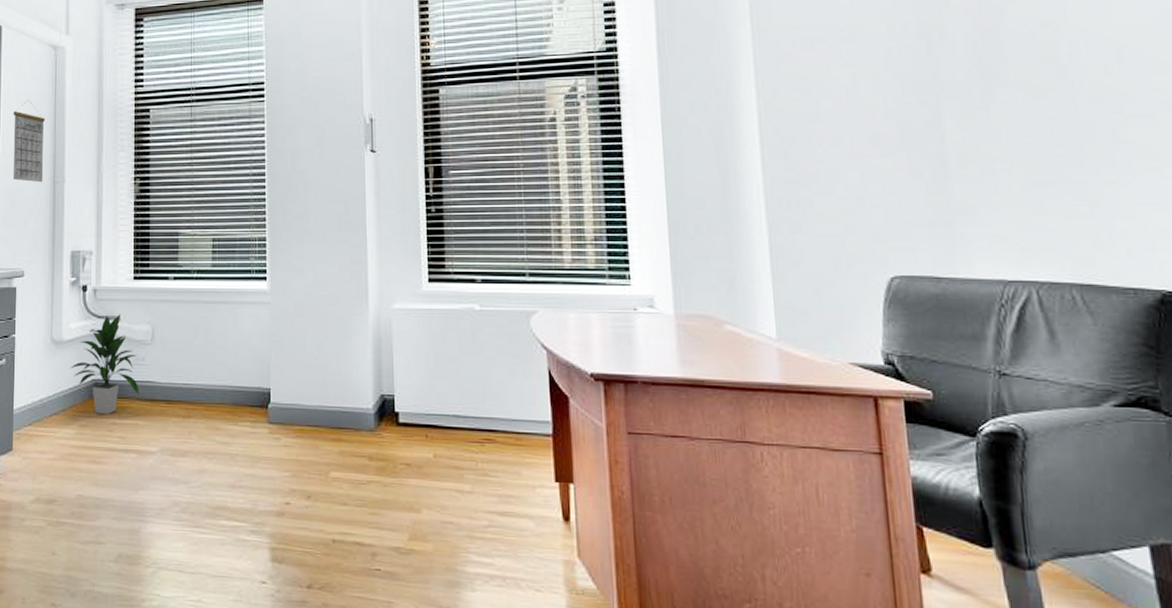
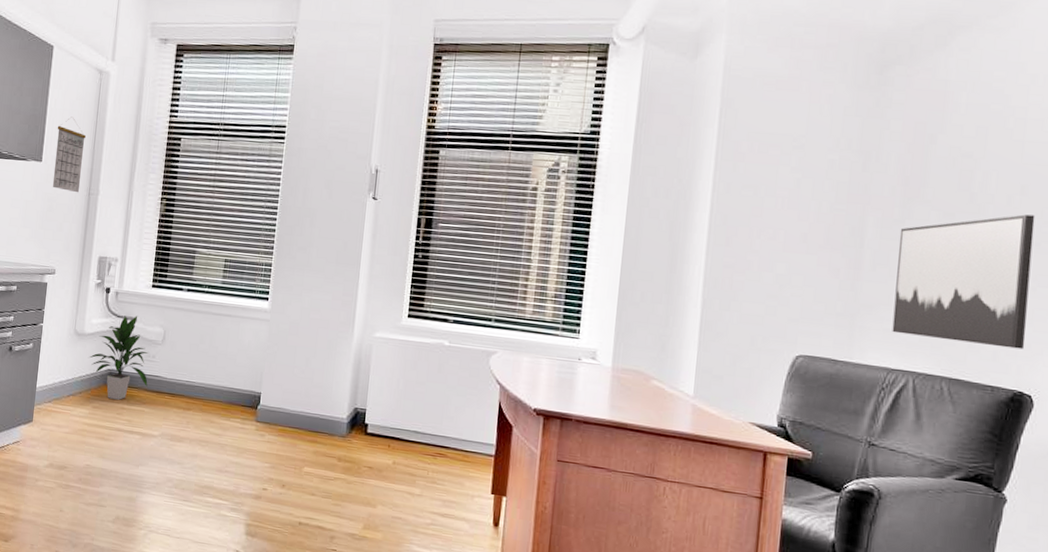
wall art: none [984,83,1164,241] -> present [892,214,1036,350]

